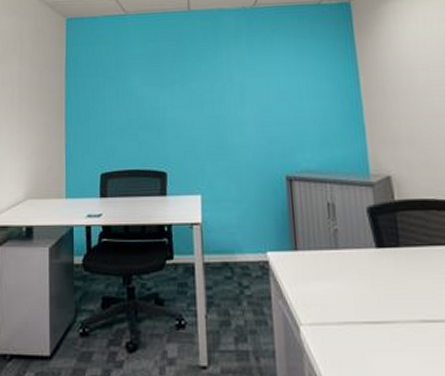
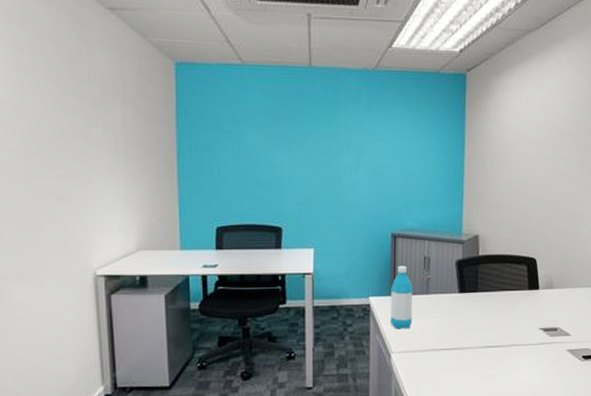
water bottle: none [292,214,322,294] -> present [391,265,412,329]

